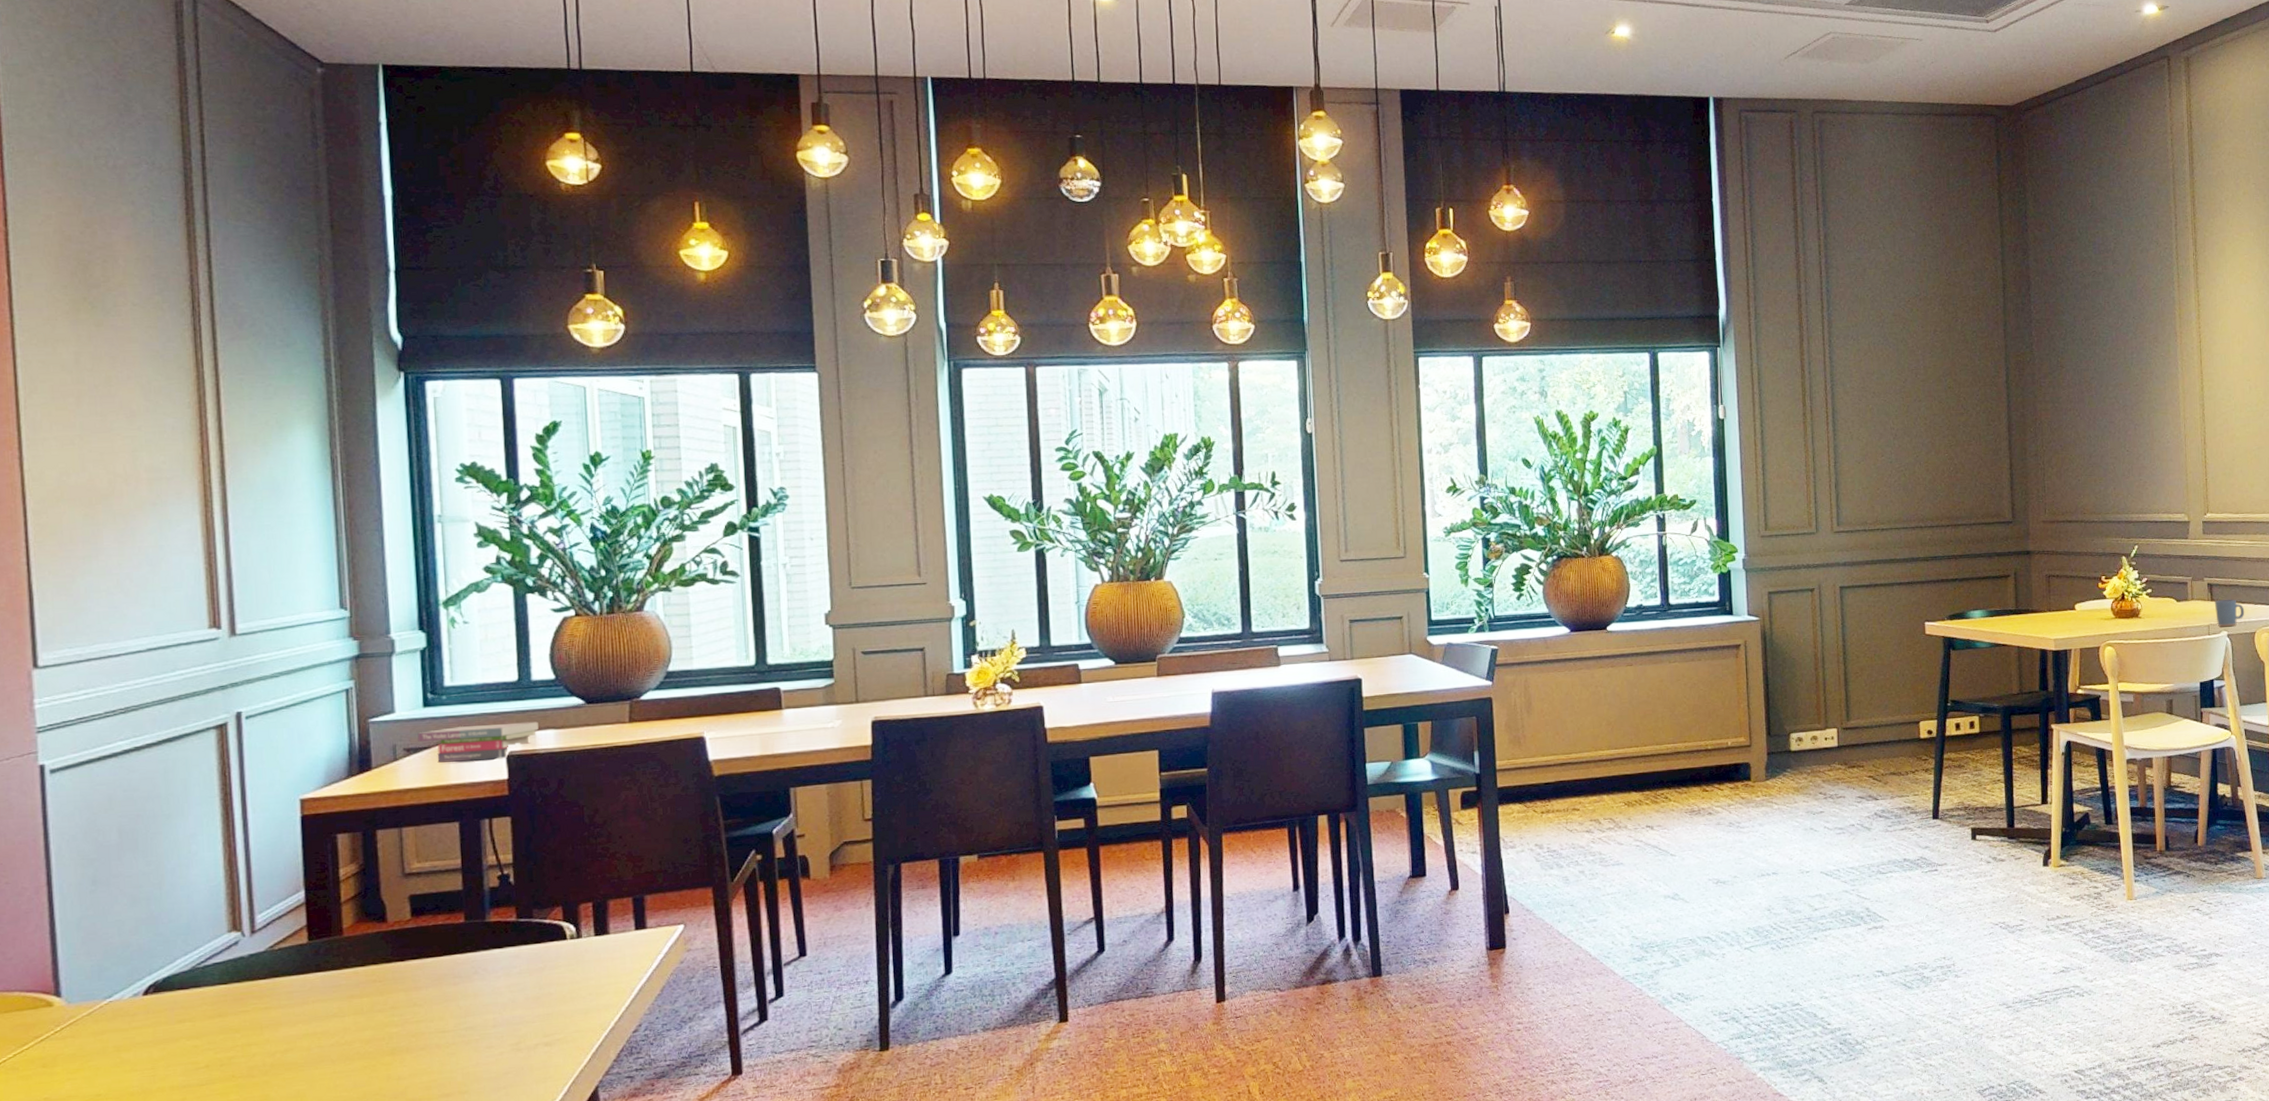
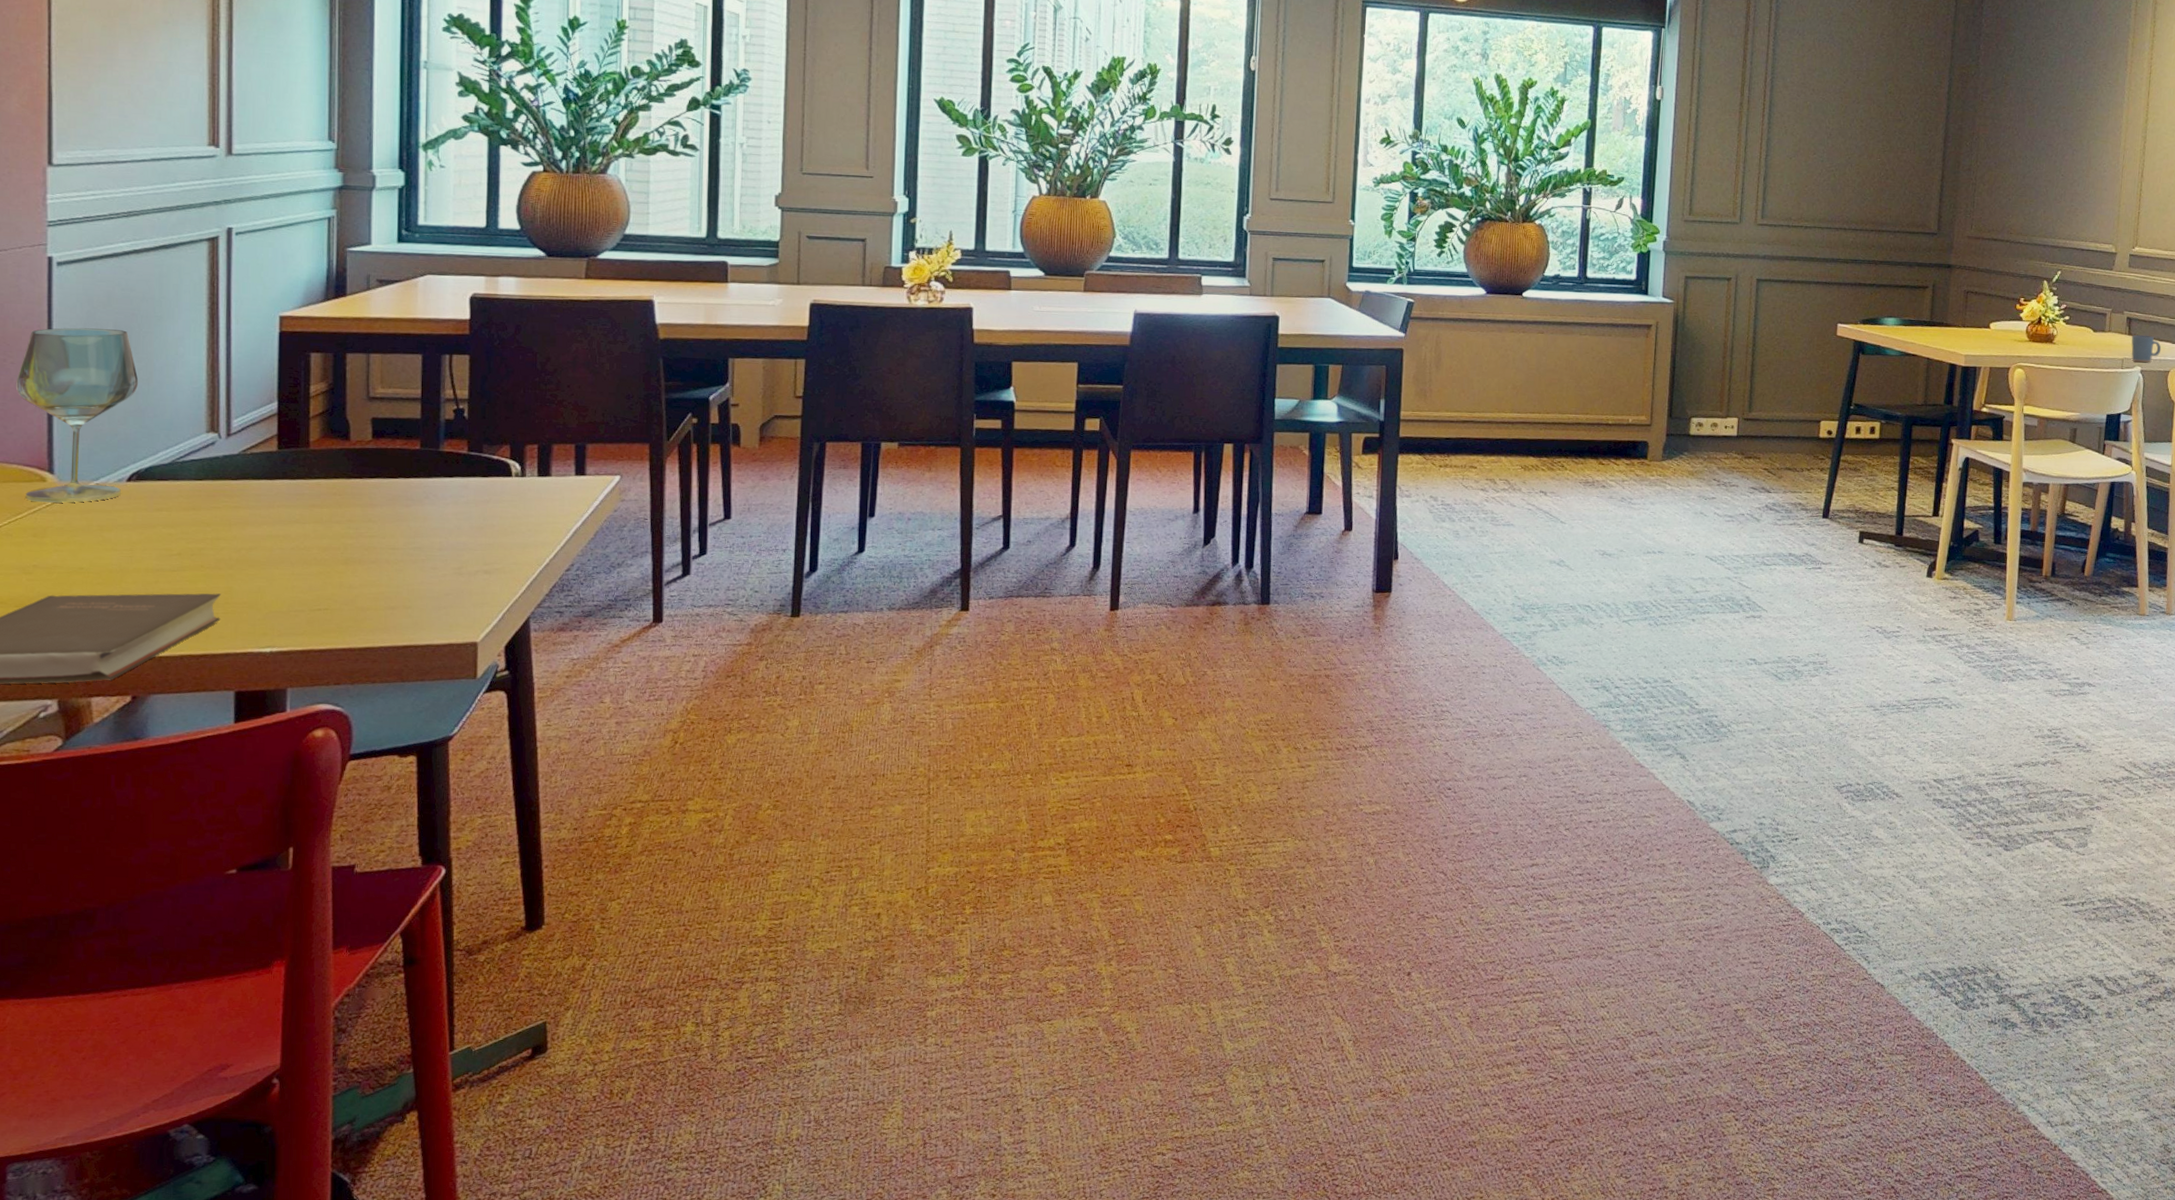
wine glass: none [11,834,150,1030] -> present [15,328,139,503]
books: present [417,721,539,763] -> none [390,264,501,300]

